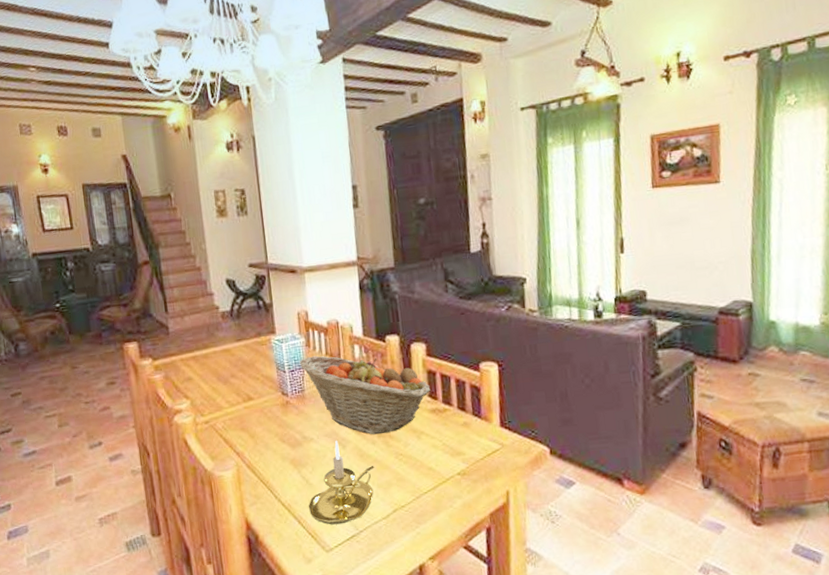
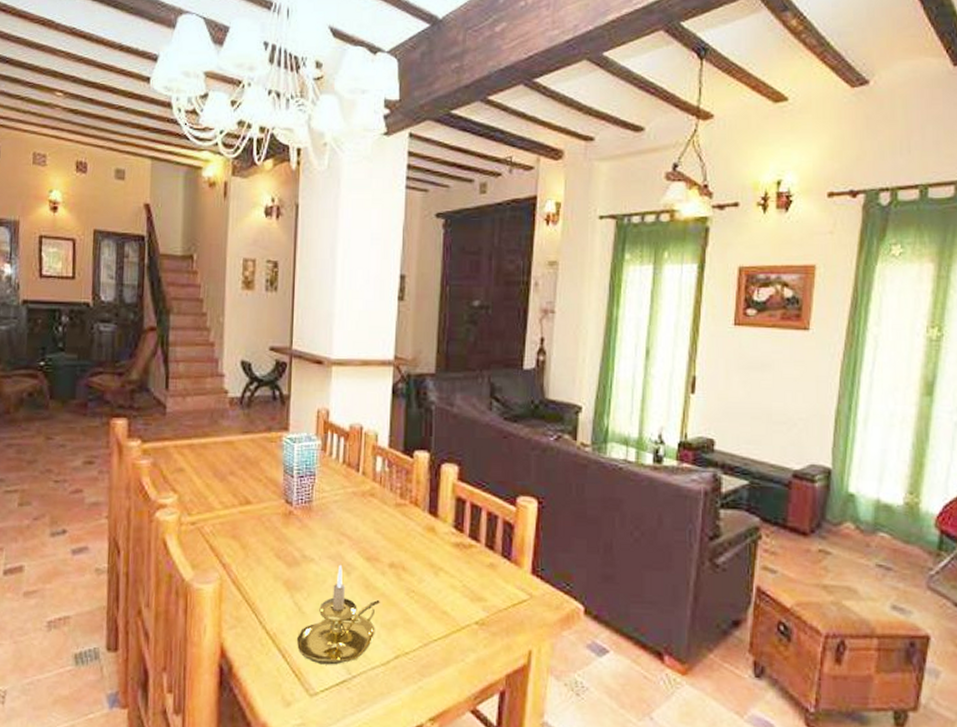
fruit basket: present [300,356,431,435] -> none [312,462,457,564]

